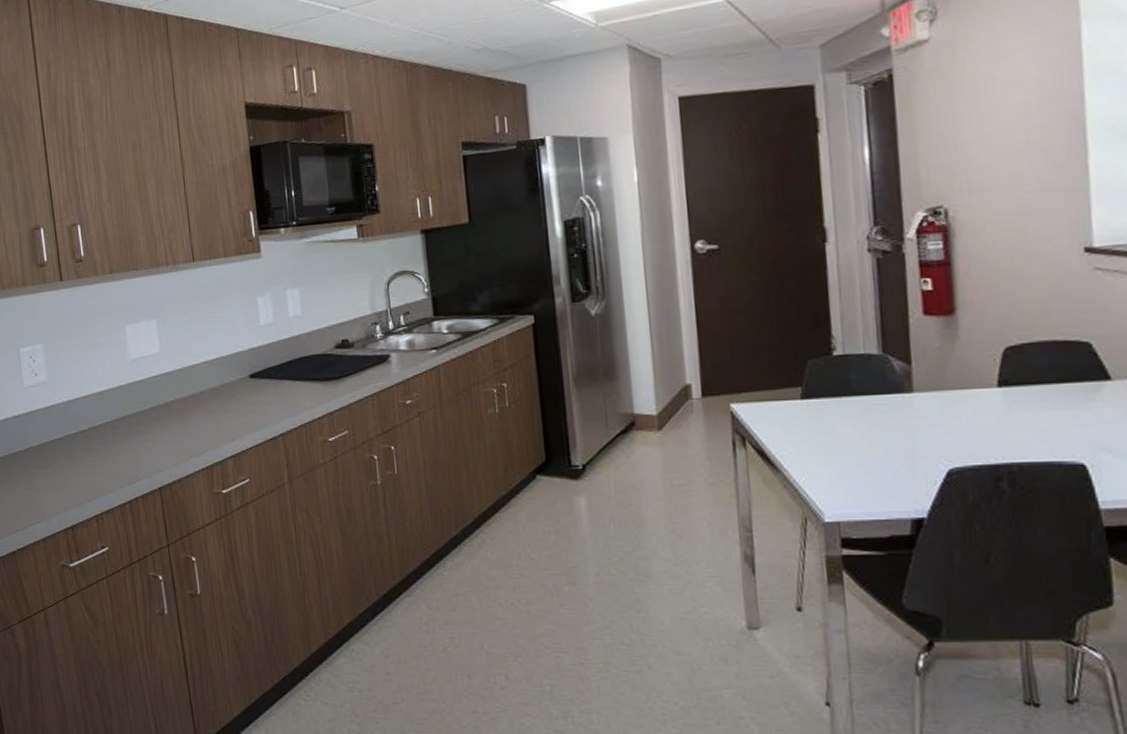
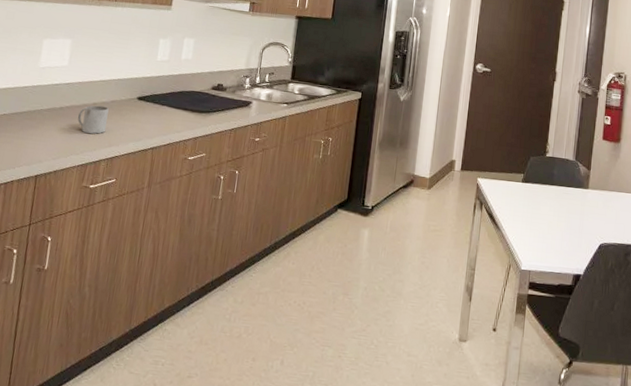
mug: none [187,393,223,429] -> present [77,105,109,134]

